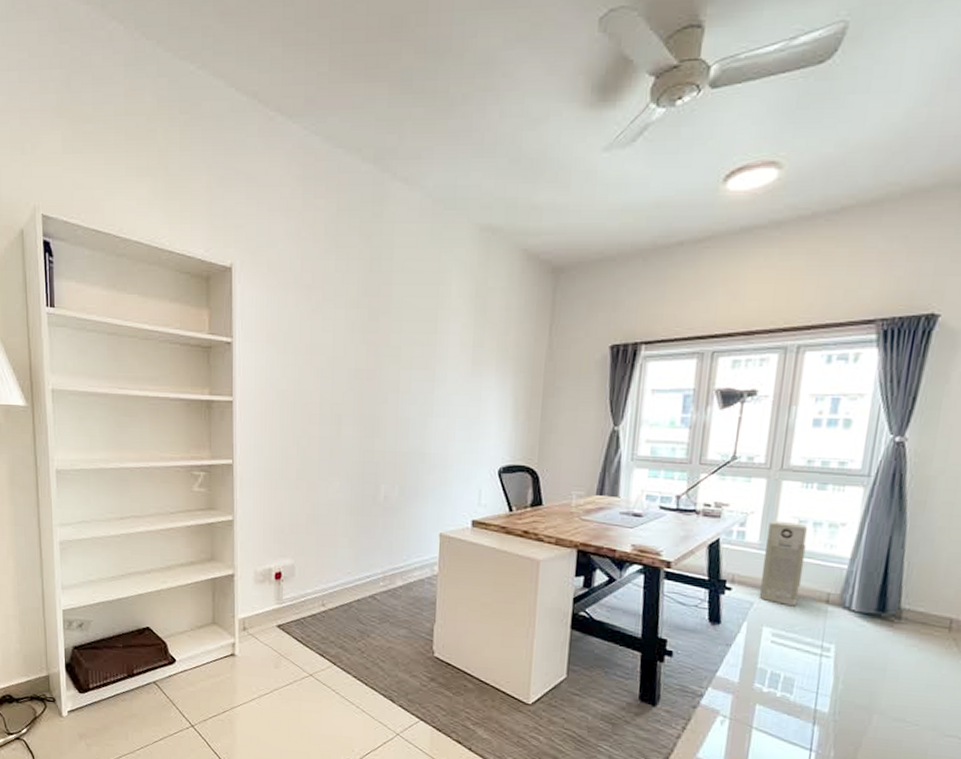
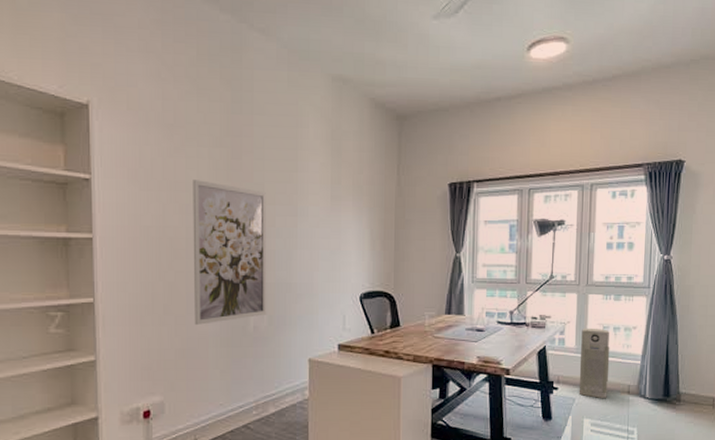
wall art: none [326,343,402,492] -> present [192,180,267,325]

